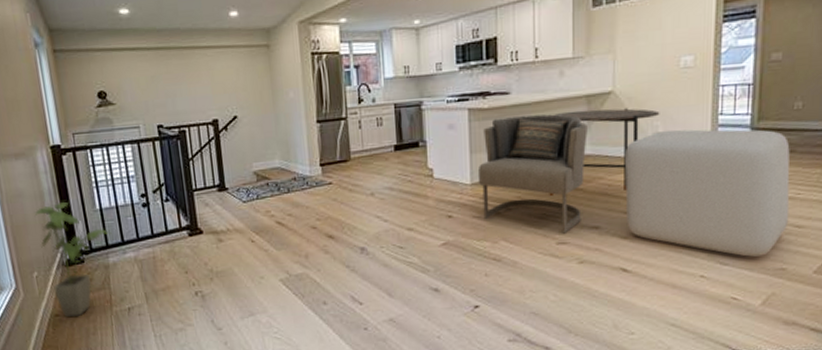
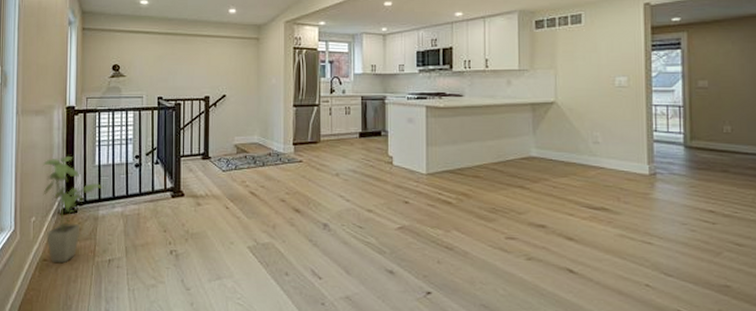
armchair: present [477,114,588,234] -> none [433,117,533,229]
side table: present [549,108,660,197] -> none [498,116,599,193]
pouf: present [624,129,790,257] -> none [567,141,729,271]

